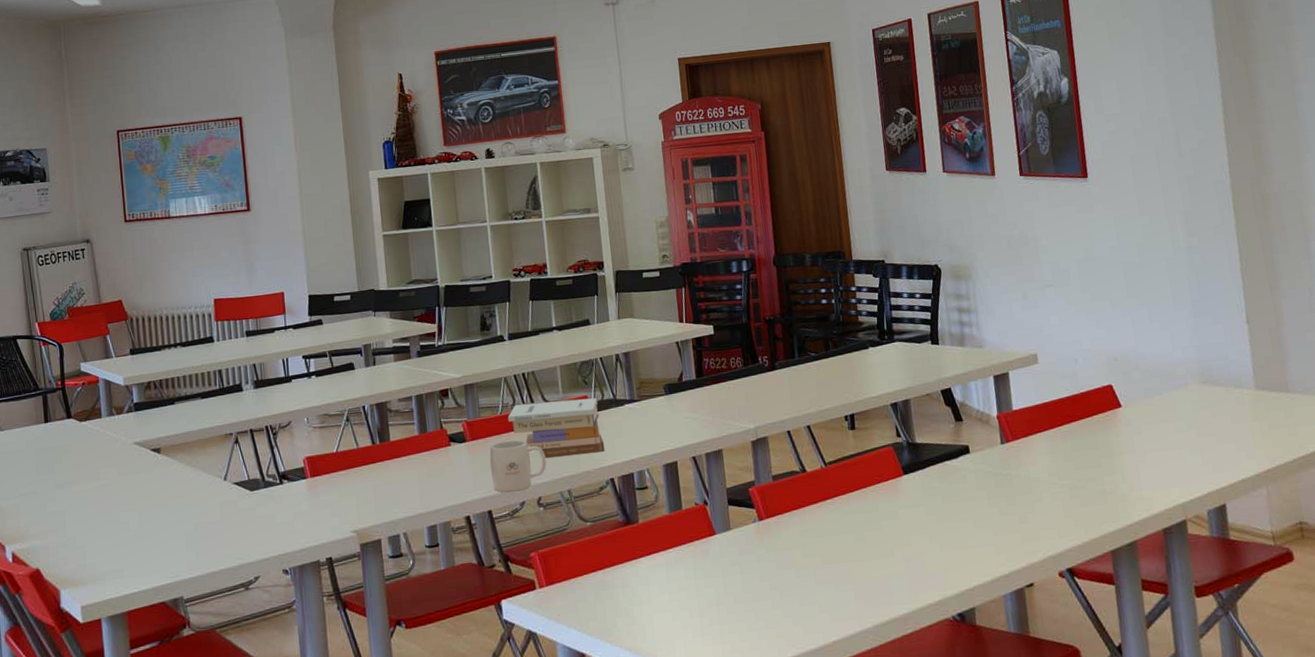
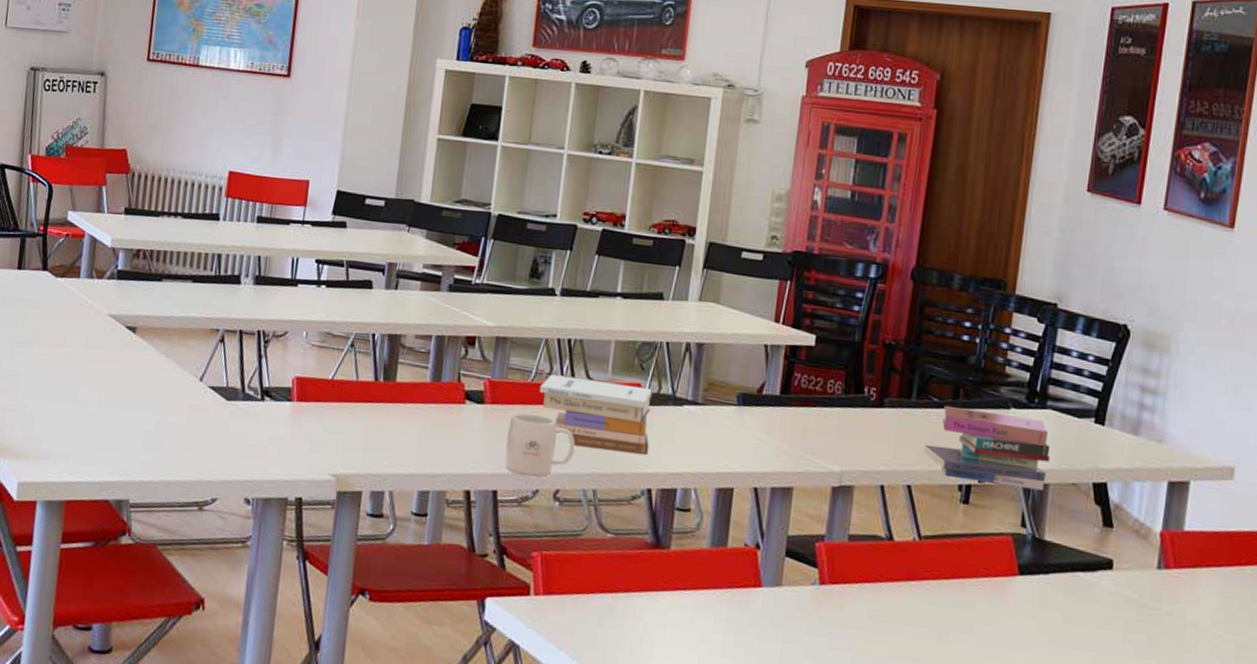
books: none [812,351,907,413] -> present [923,405,1050,491]

